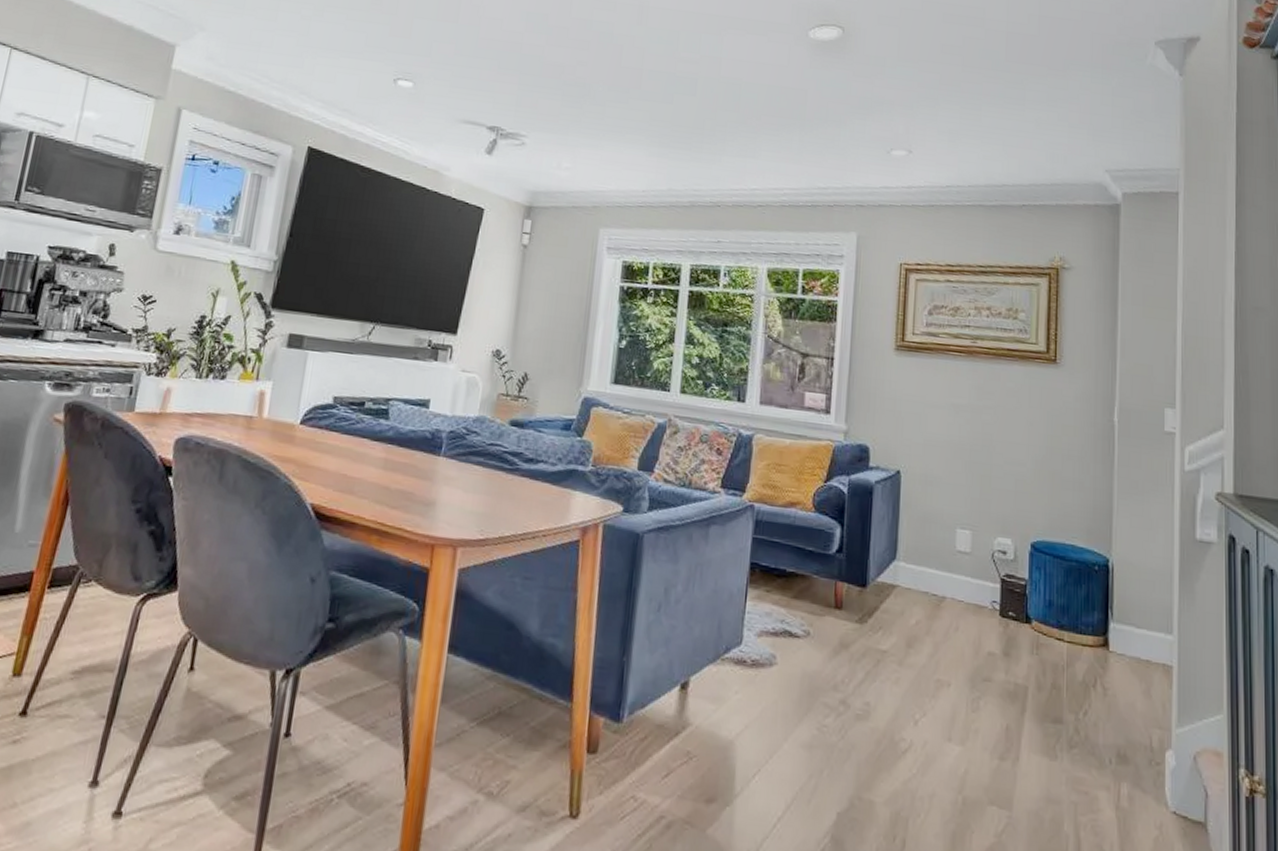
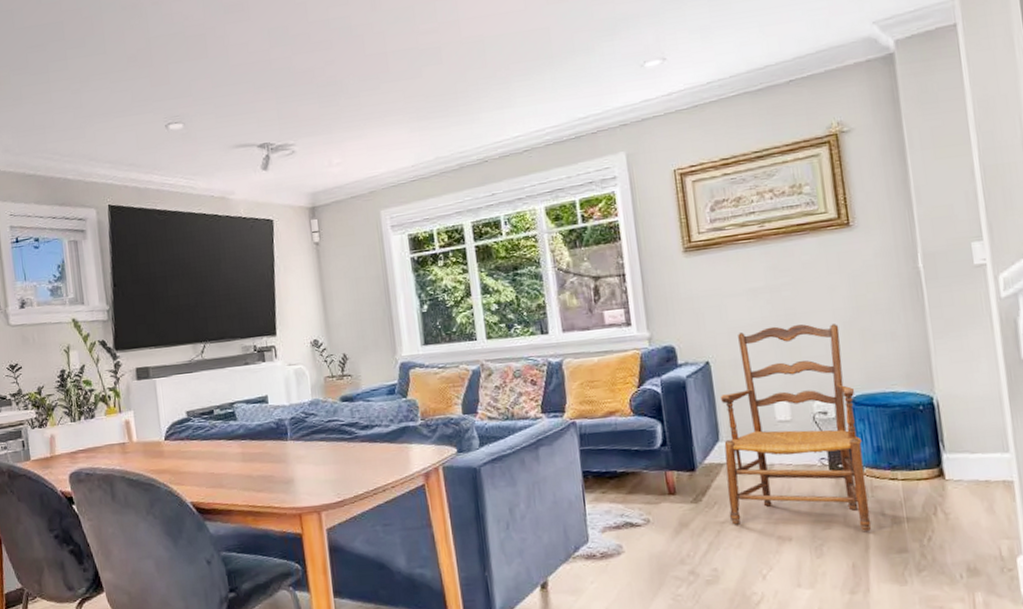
armchair: none [892,447,1035,692] -> present [721,324,872,531]

